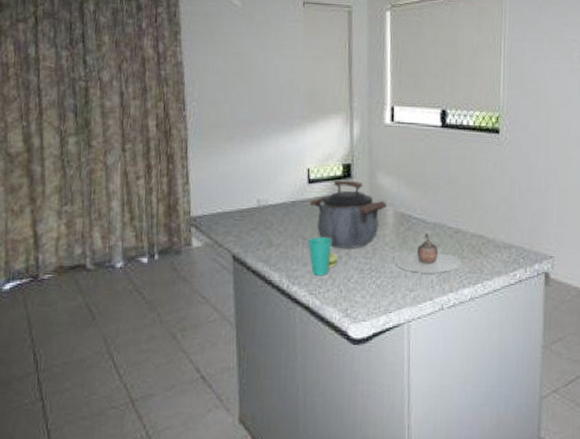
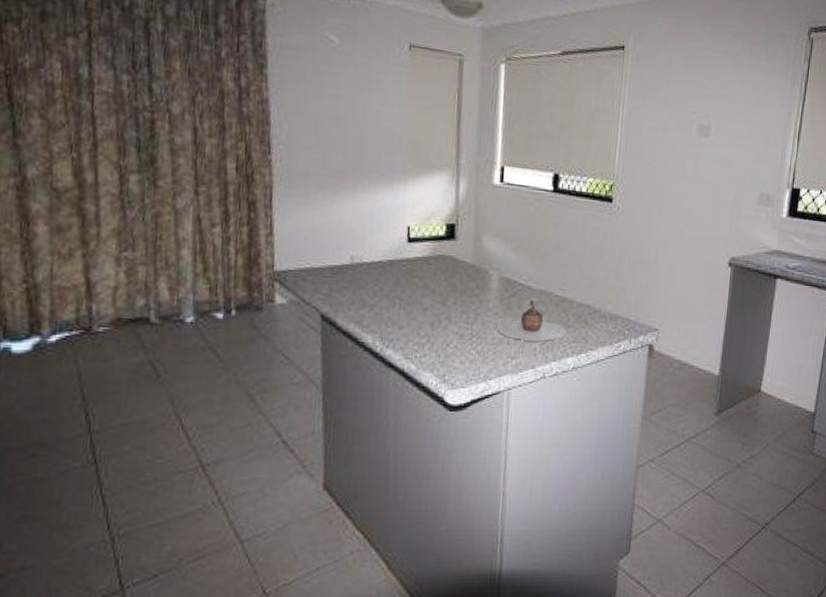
cup: present [307,237,339,276] -> none [405,299,438,340]
kettle: present [310,180,387,249] -> none [409,240,492,313]

